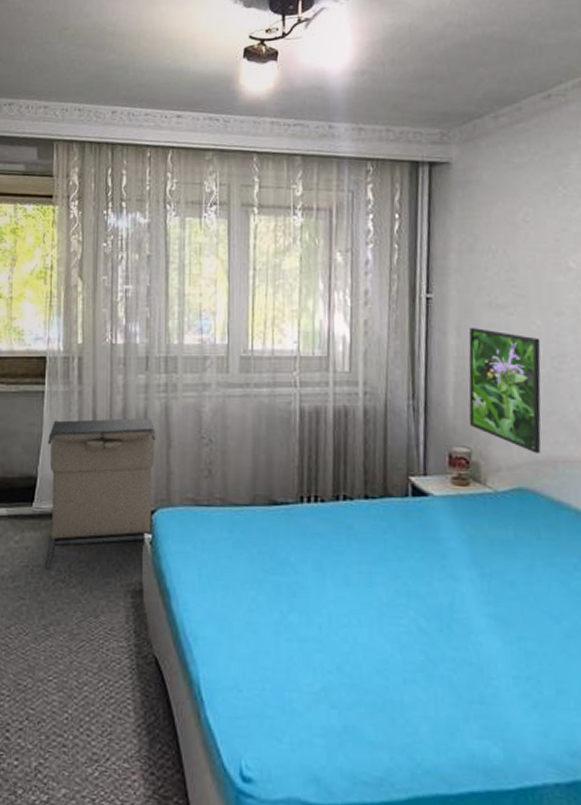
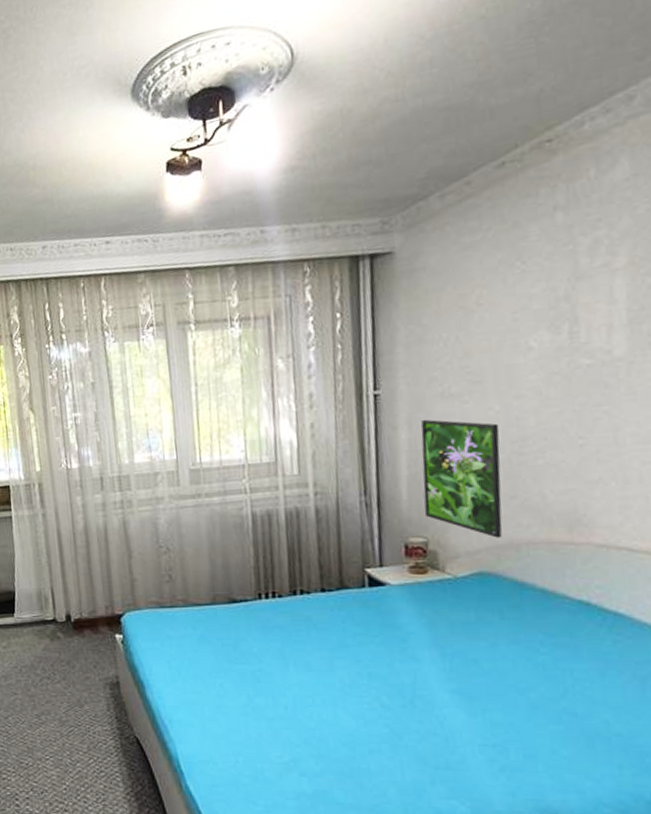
laundry hamper: present [45,417,156,569] -> none [20,532,122,668]

